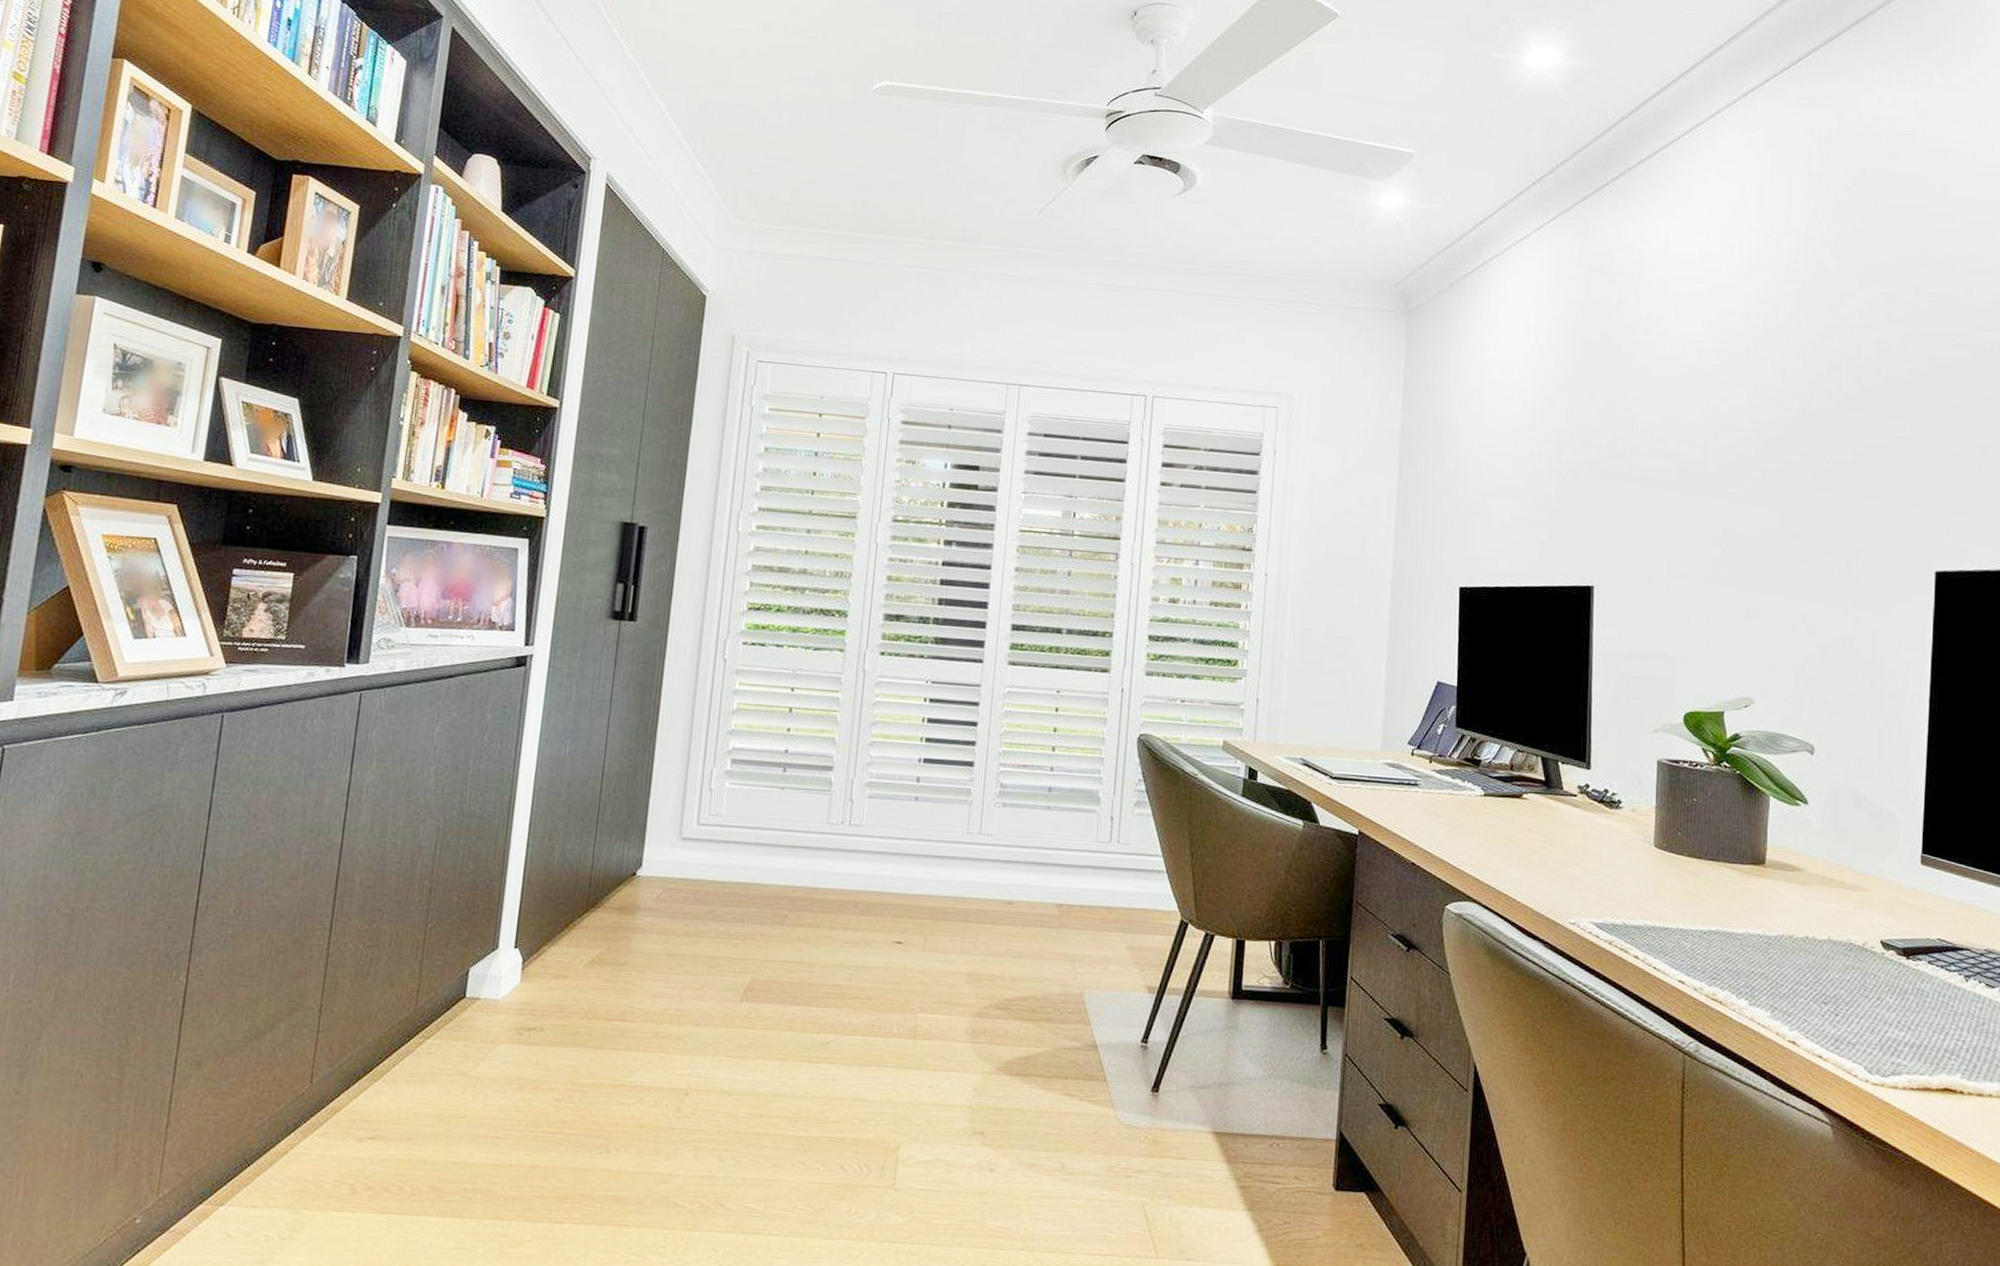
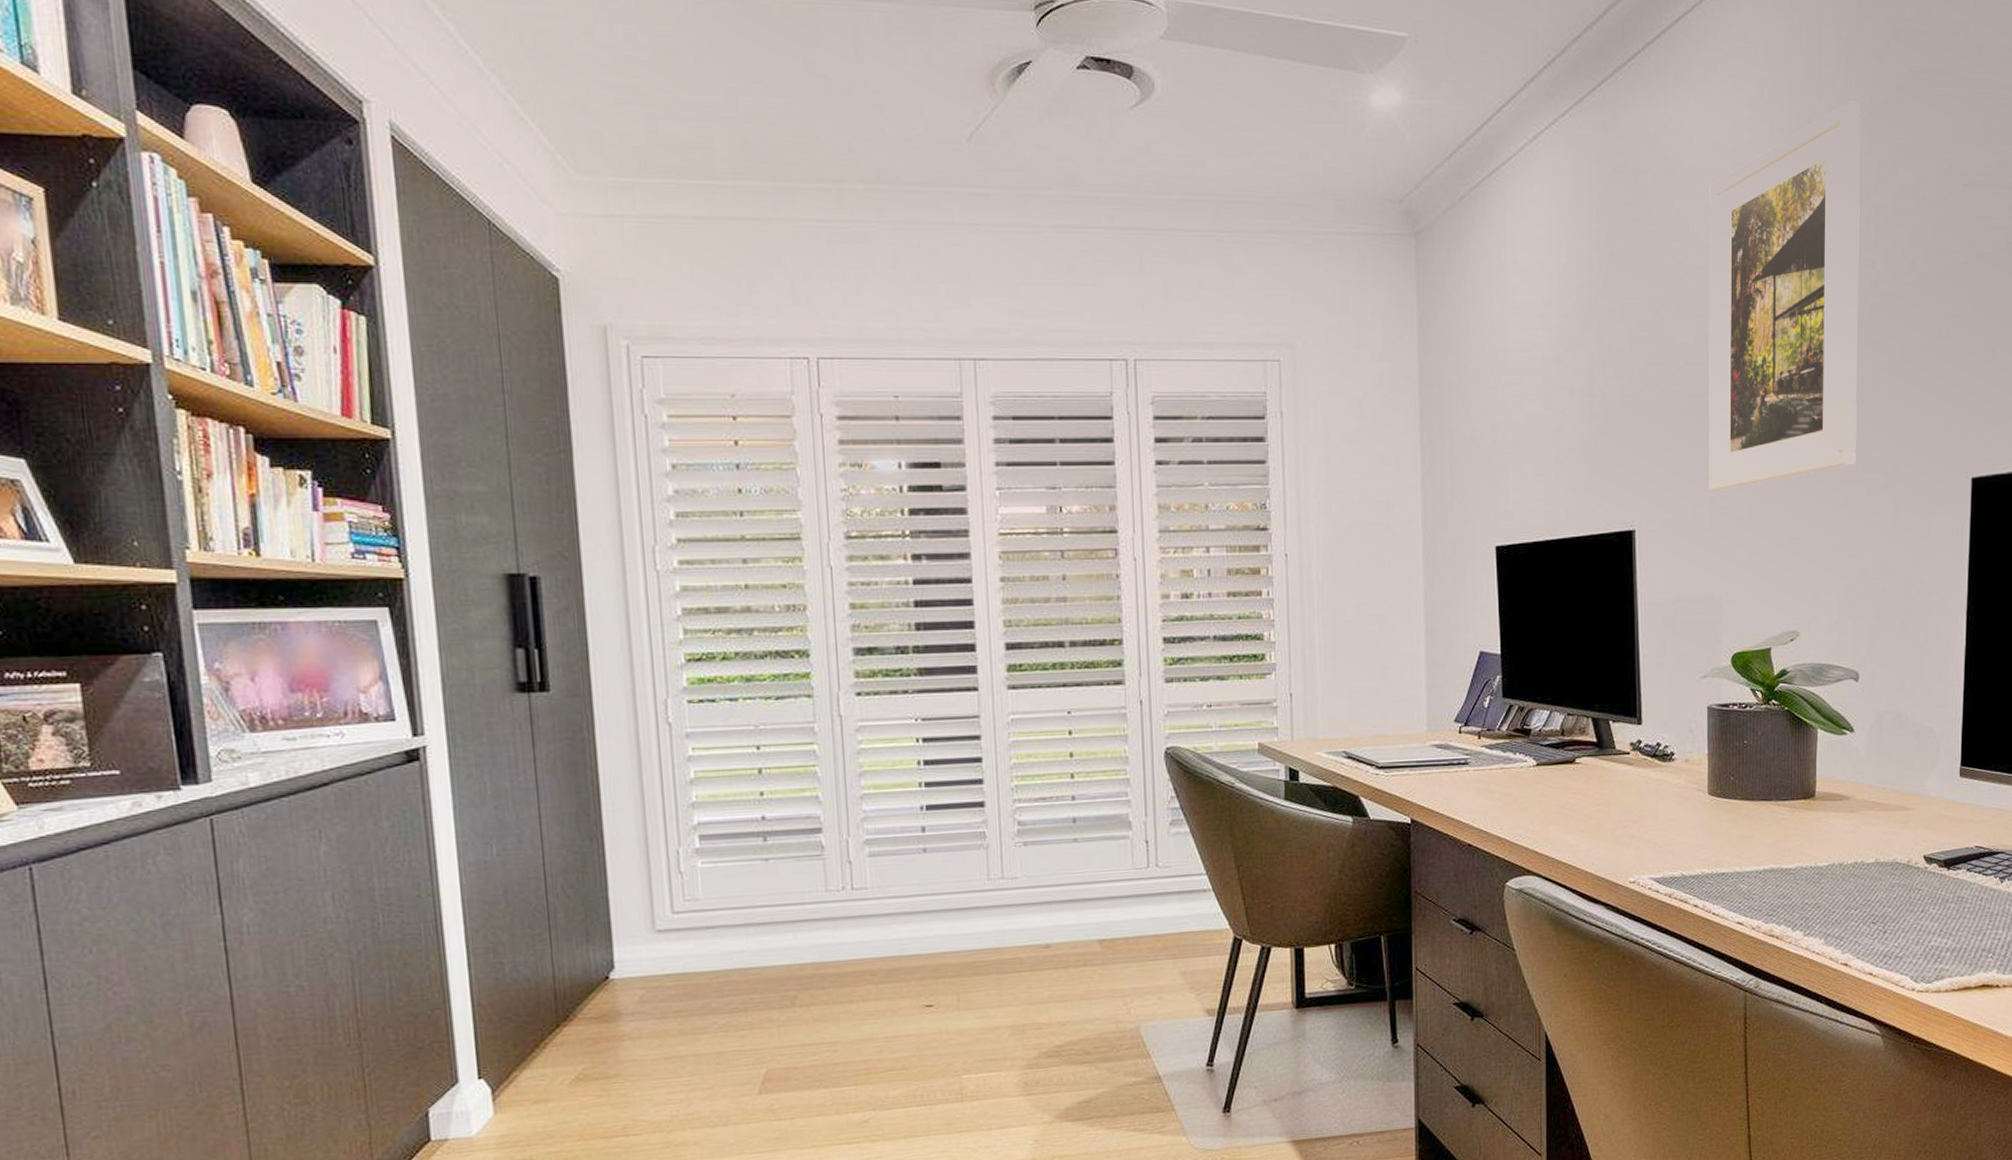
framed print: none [1668,227,1829,559] -> present [1708,101,1862,491]

